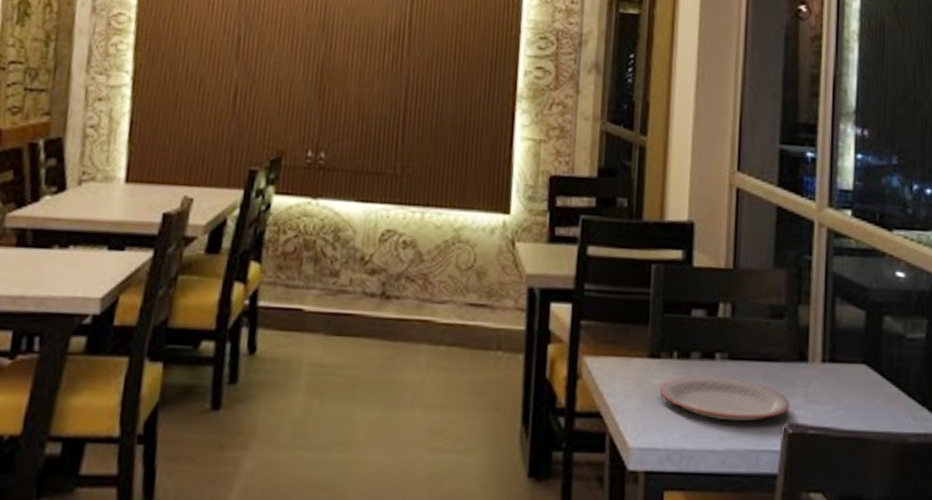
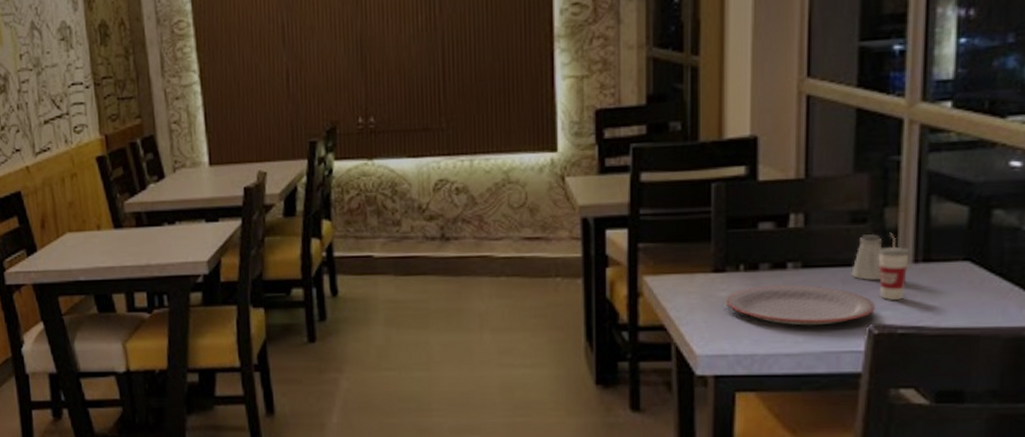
saltshaker: none [770,330,796,377] -> present [851,234,882,280]
cup: none [793,330,819,400] -> present [878,232,910,301]

